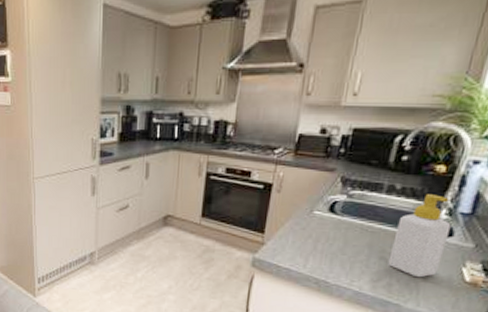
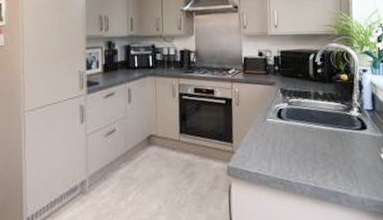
soap bottle: present [388,194,452,278] -> none [327,97,365,167]

